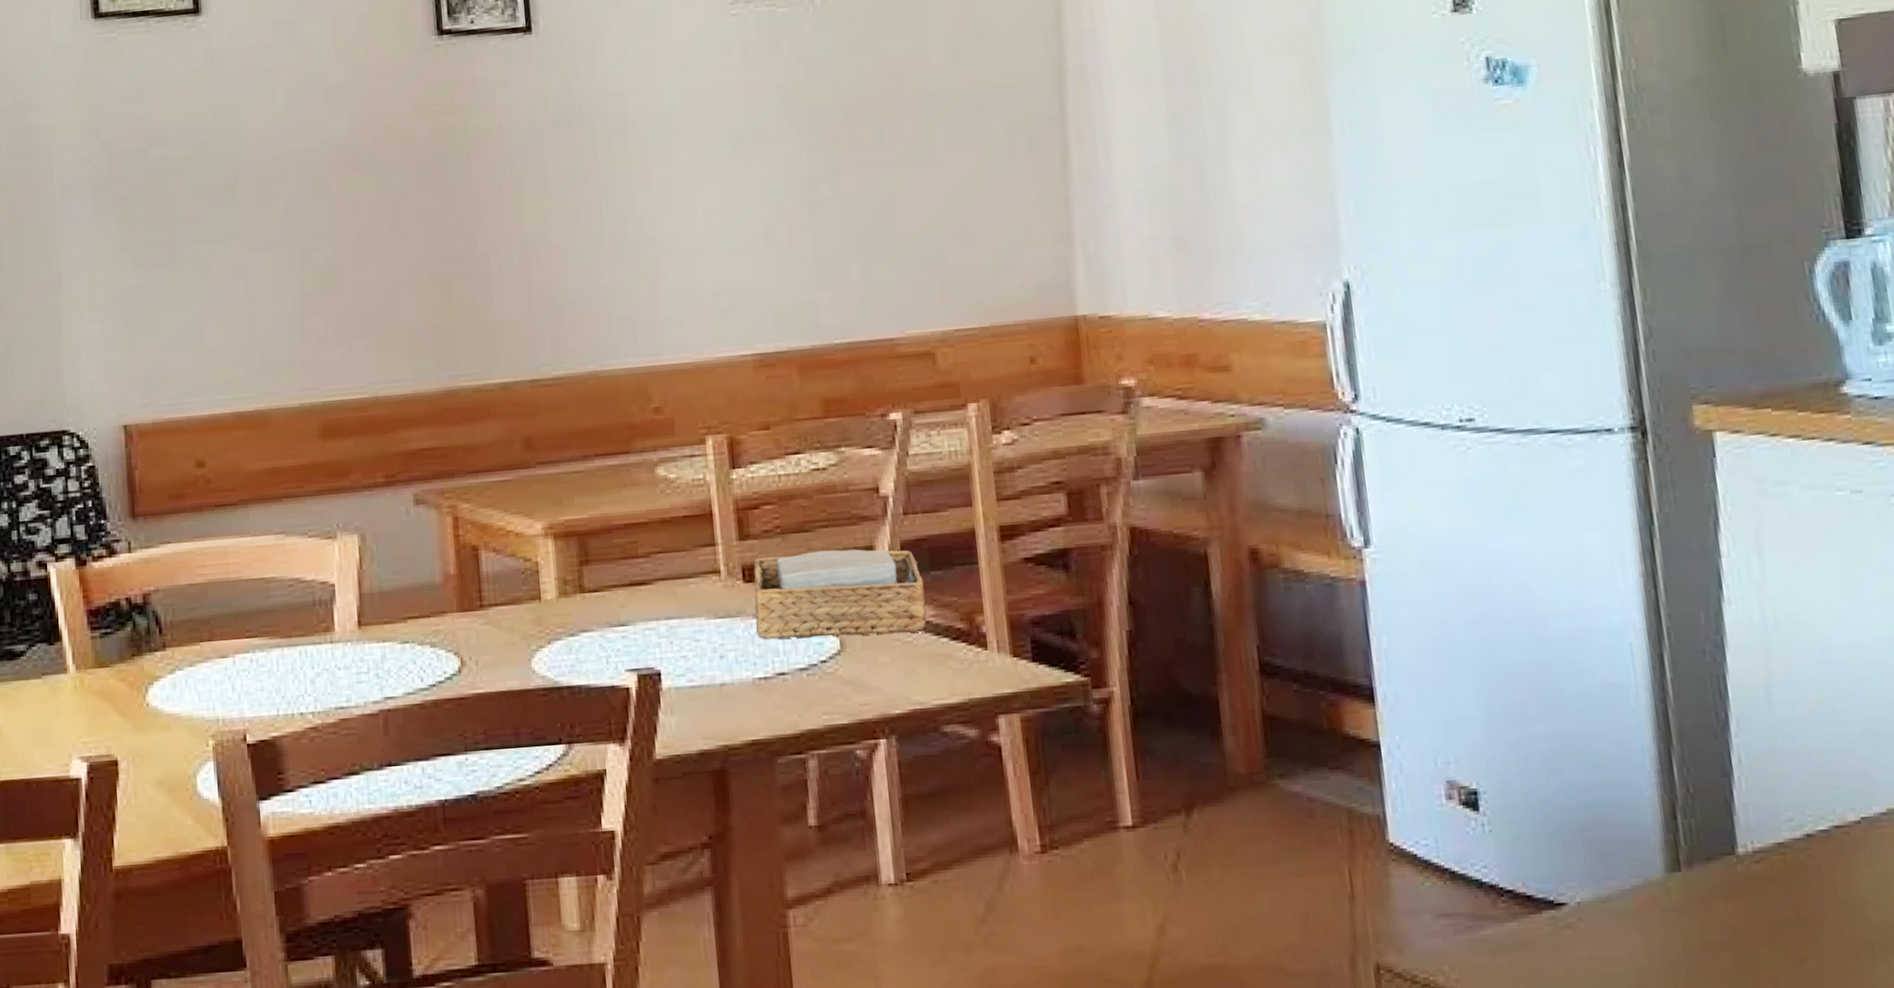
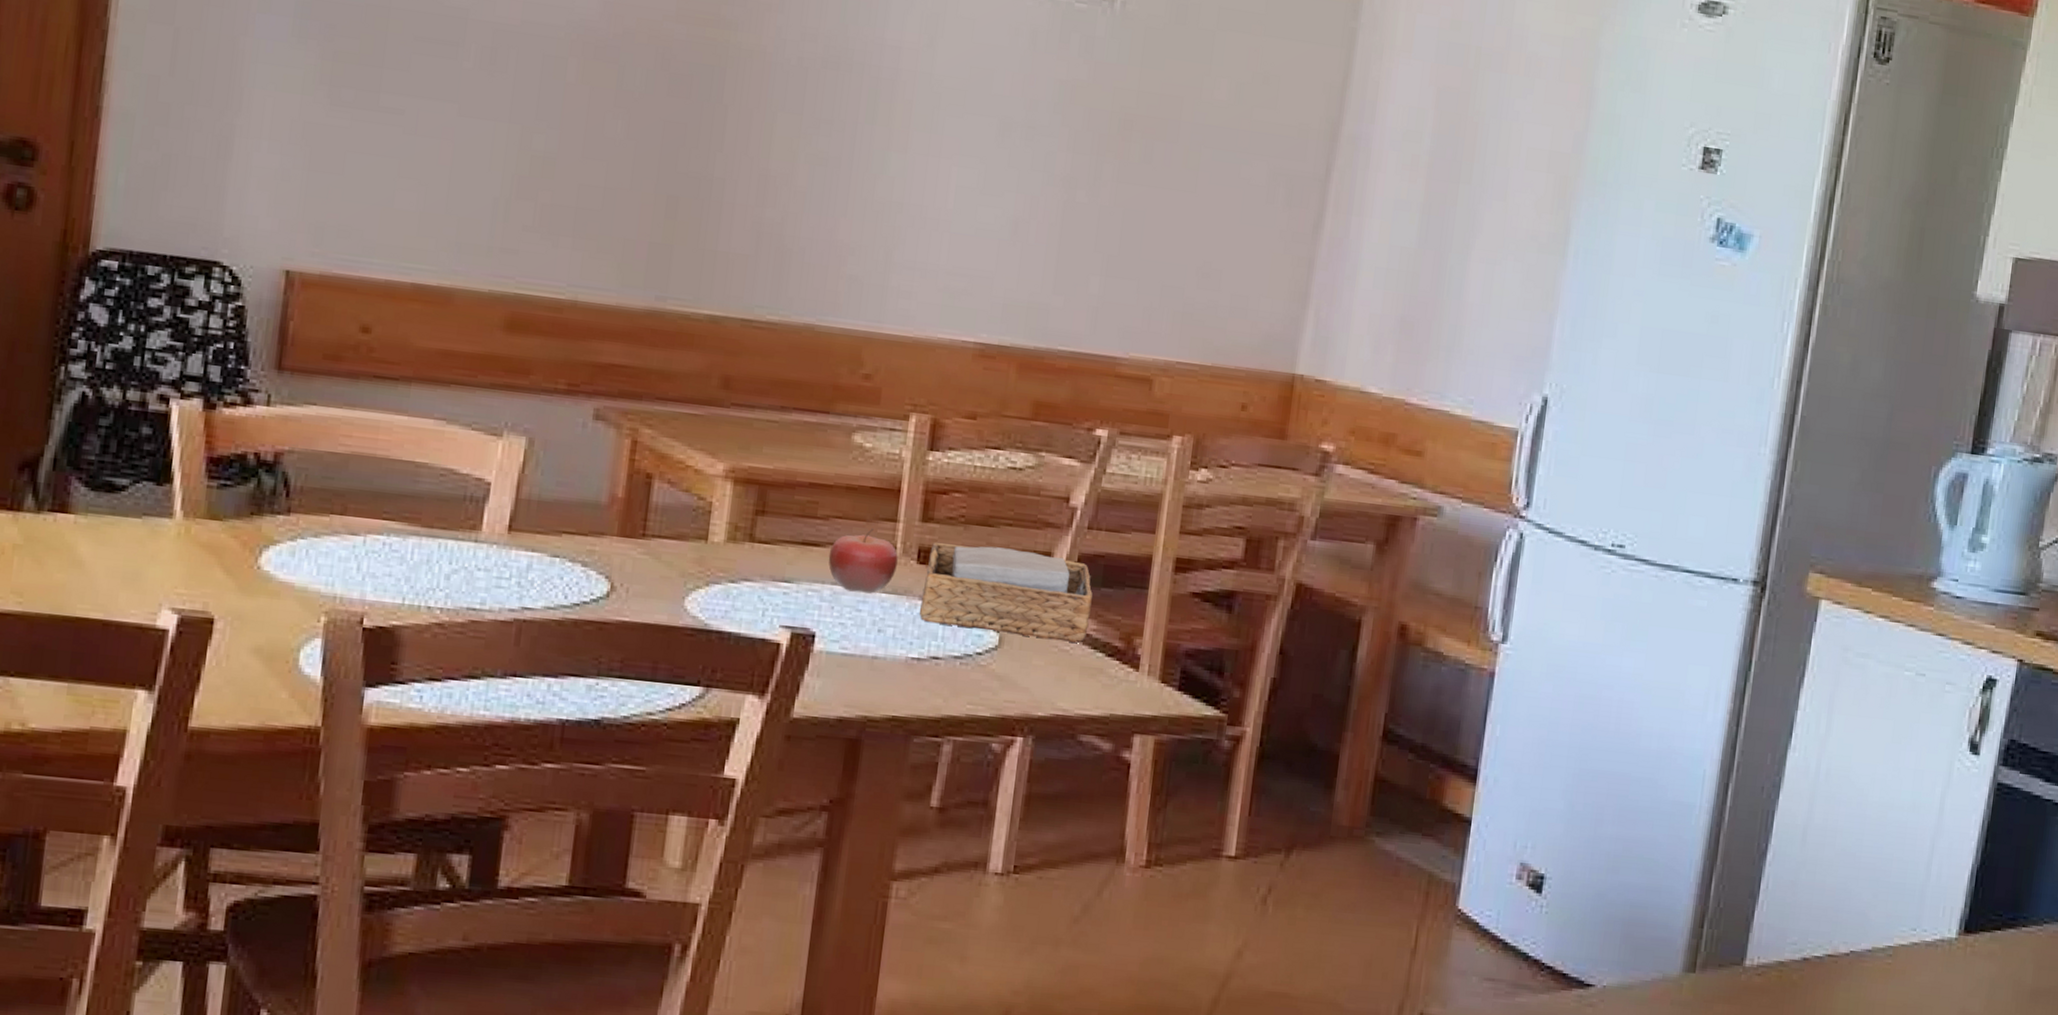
fruit: none [657,556,725,624] -> present [828,528,898,595]

